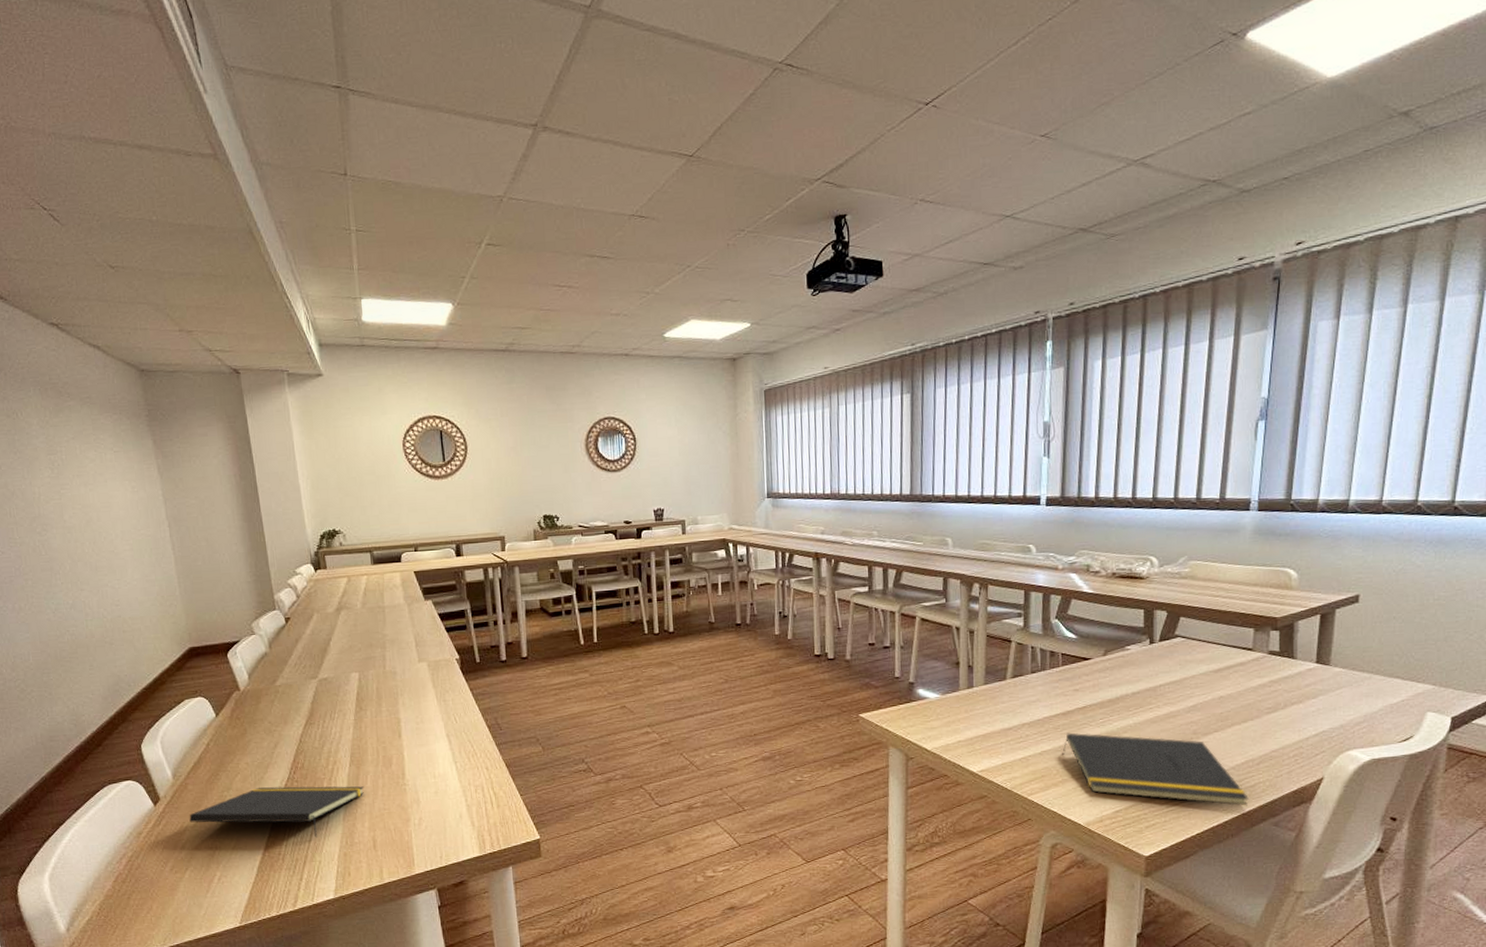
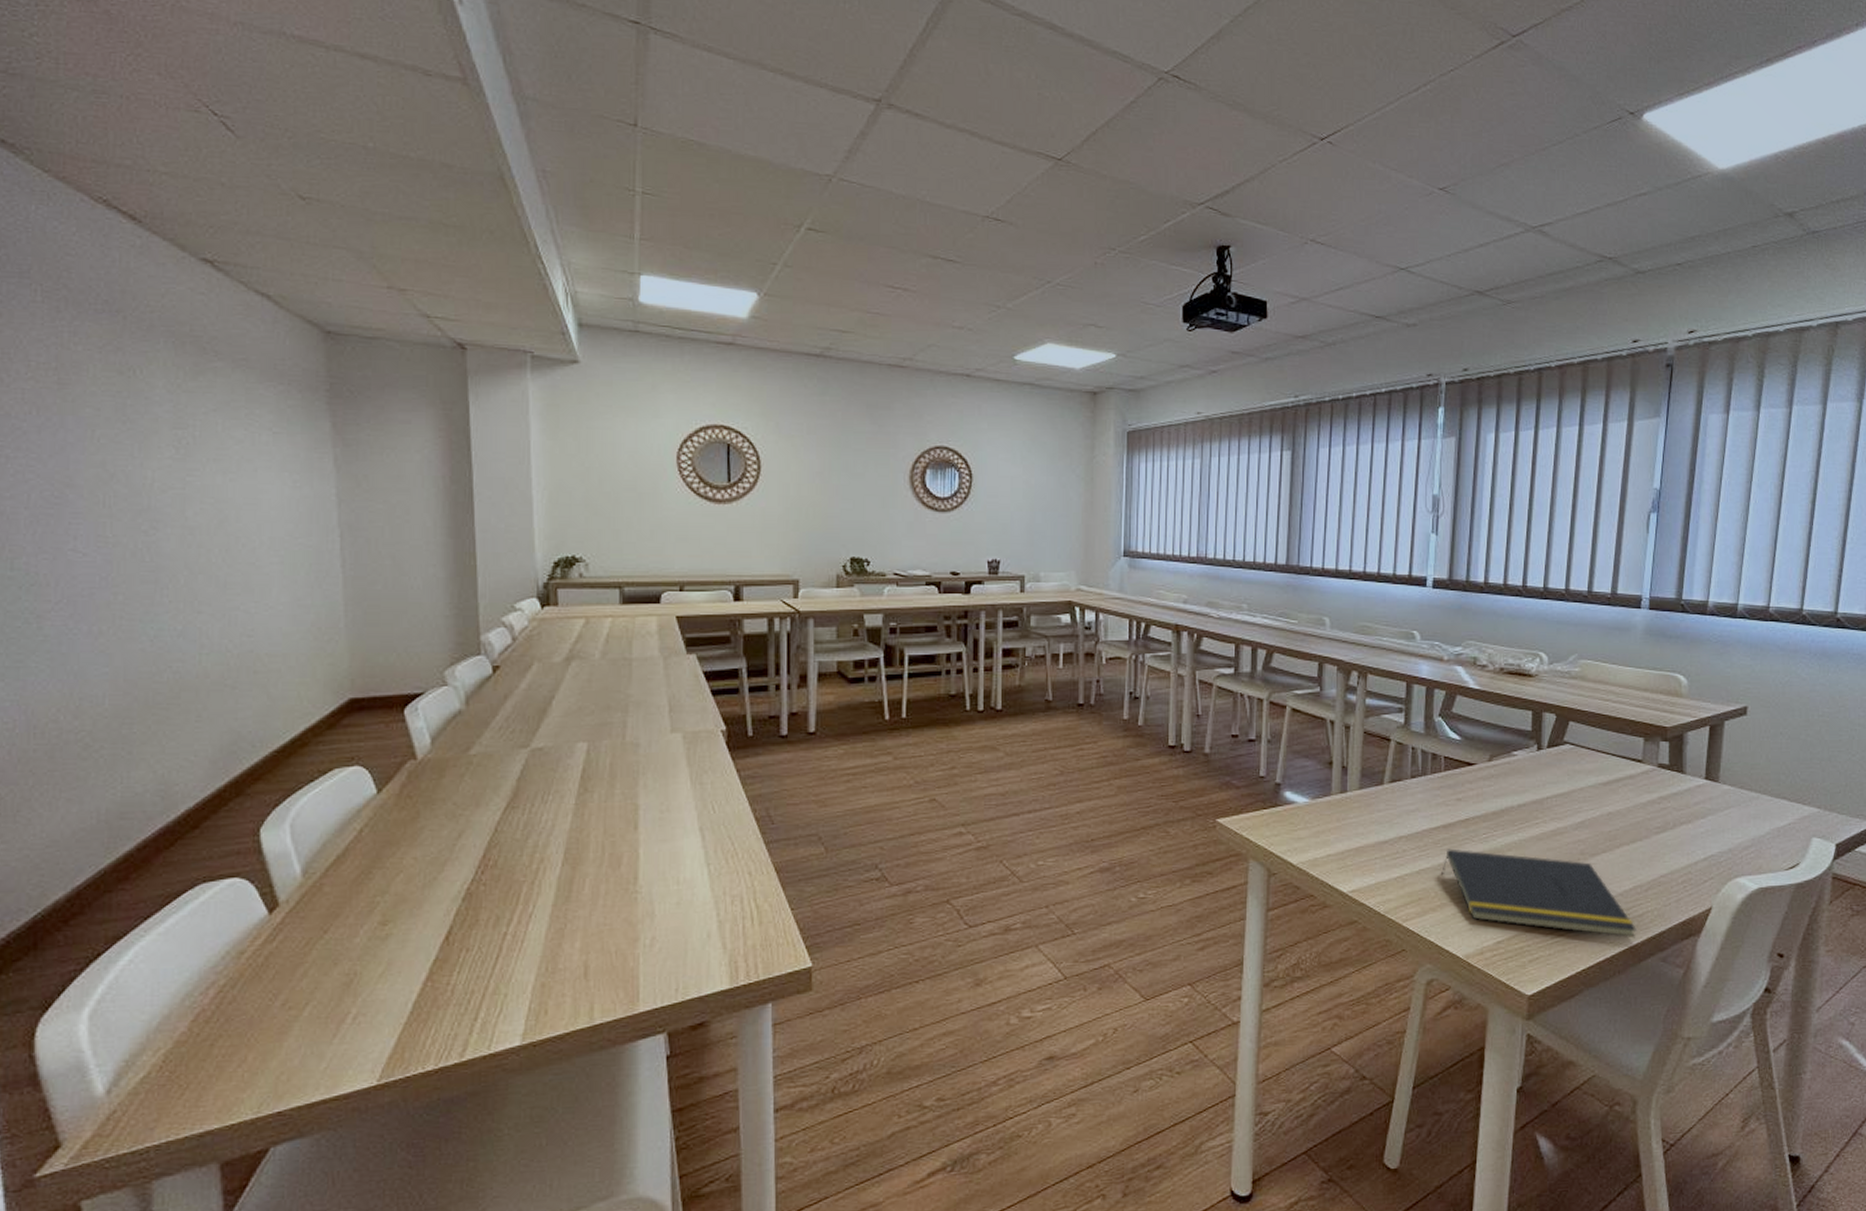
notepad: present [189,786,365,838] -> none [320,891,580,962]

